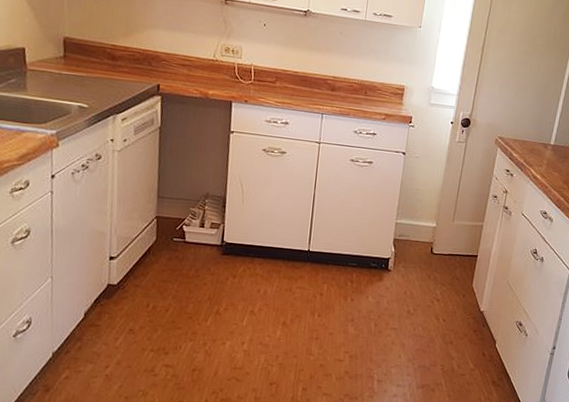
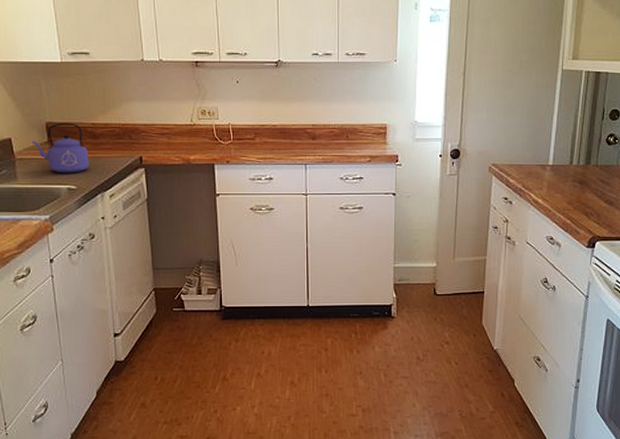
kettle: none [46,39,105,92] -> present [31,123,89,173]

